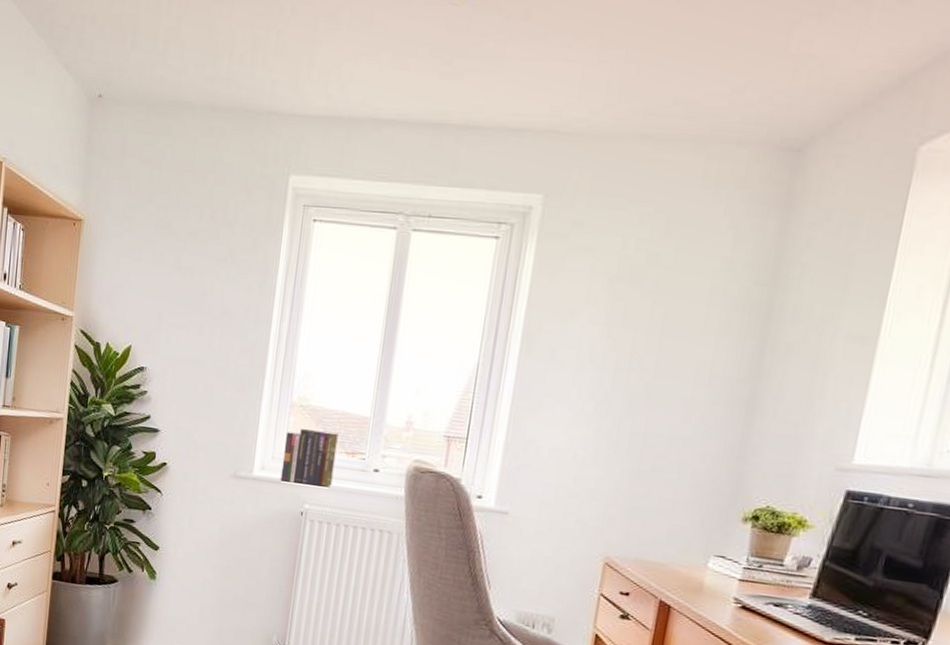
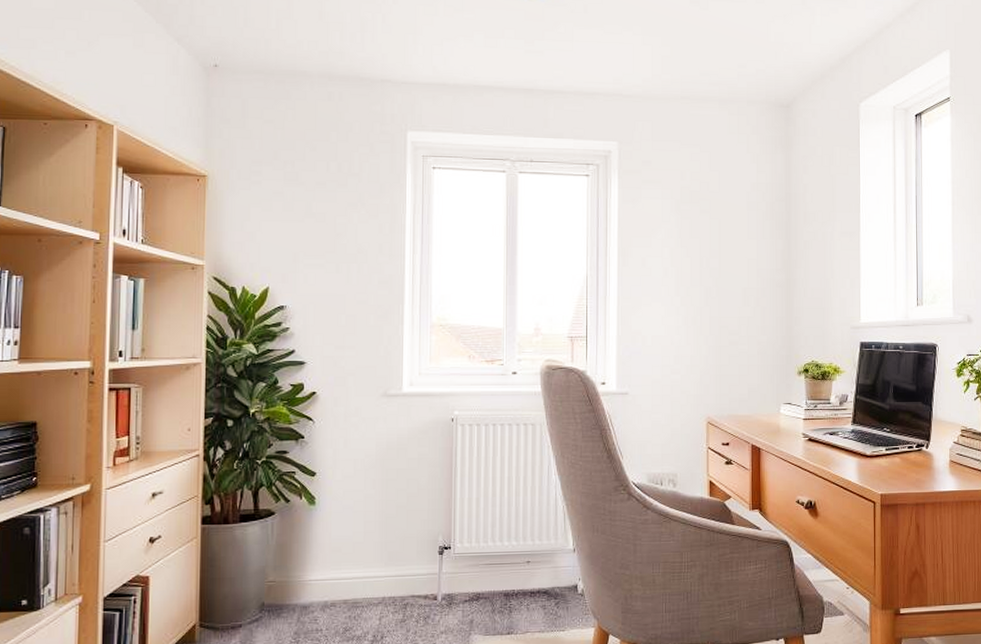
books: present [280,429,339,487] -> none [429,345,477,394]

